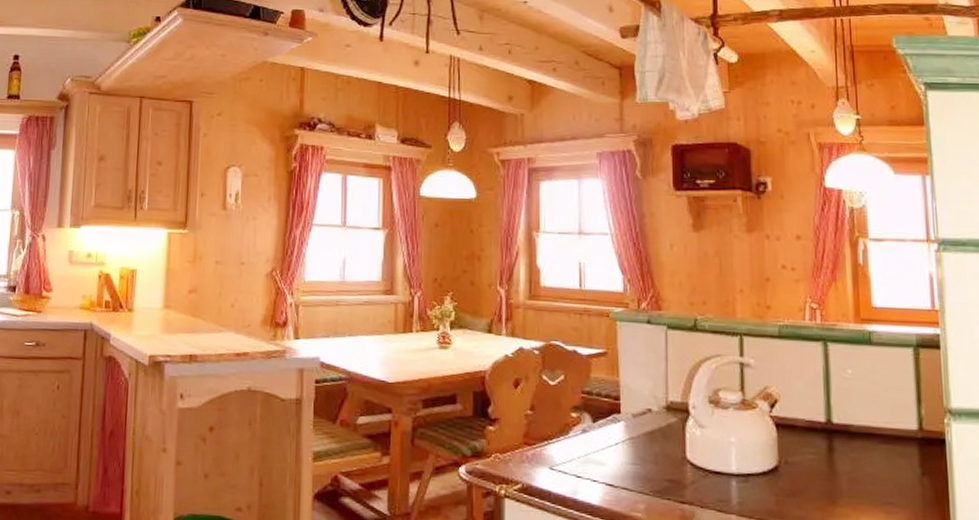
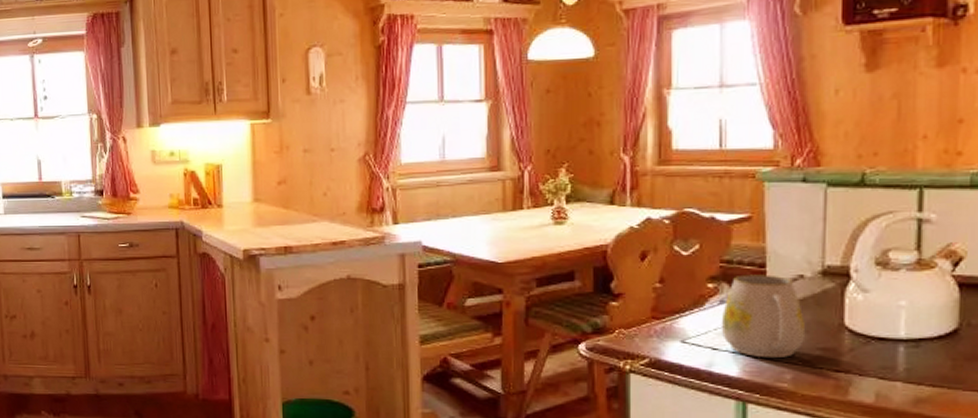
mug: none [583,406,655,488] -> present [721,274,806,359]

